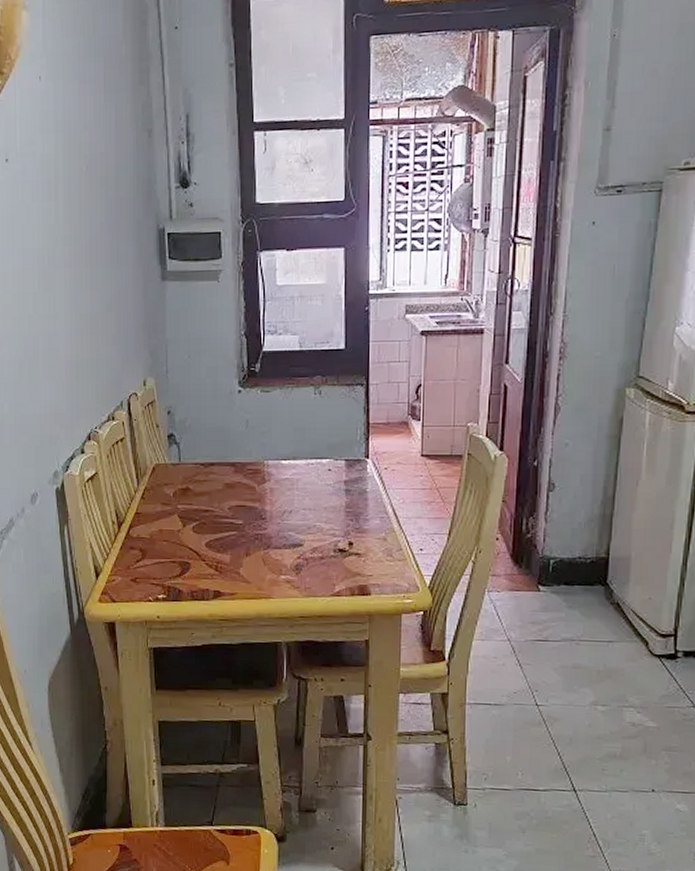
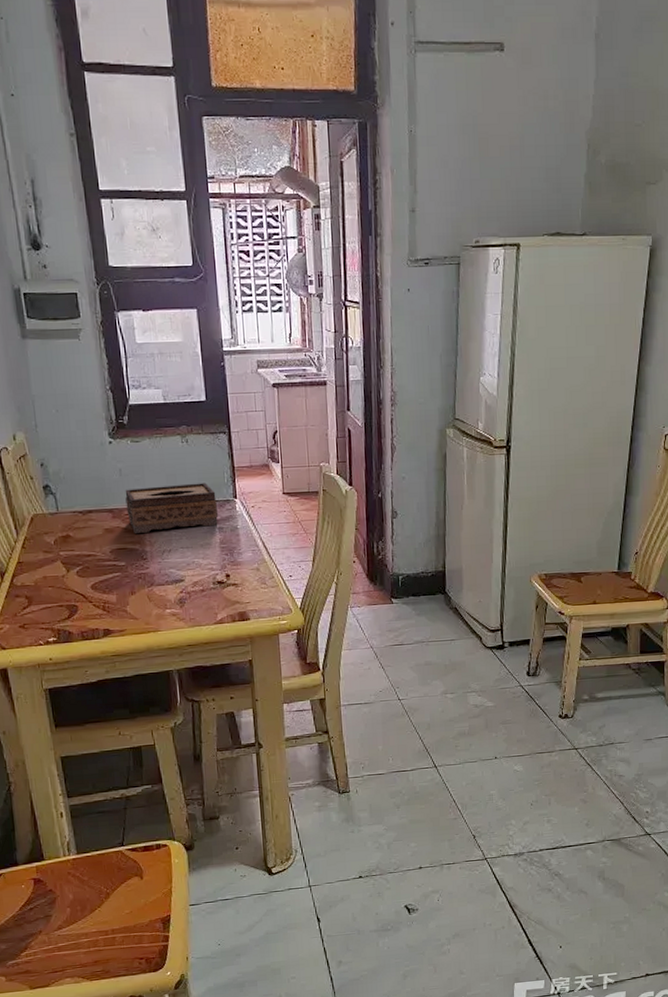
tissue box: none [249,439,347,490] -> present [125,483,219,533]

